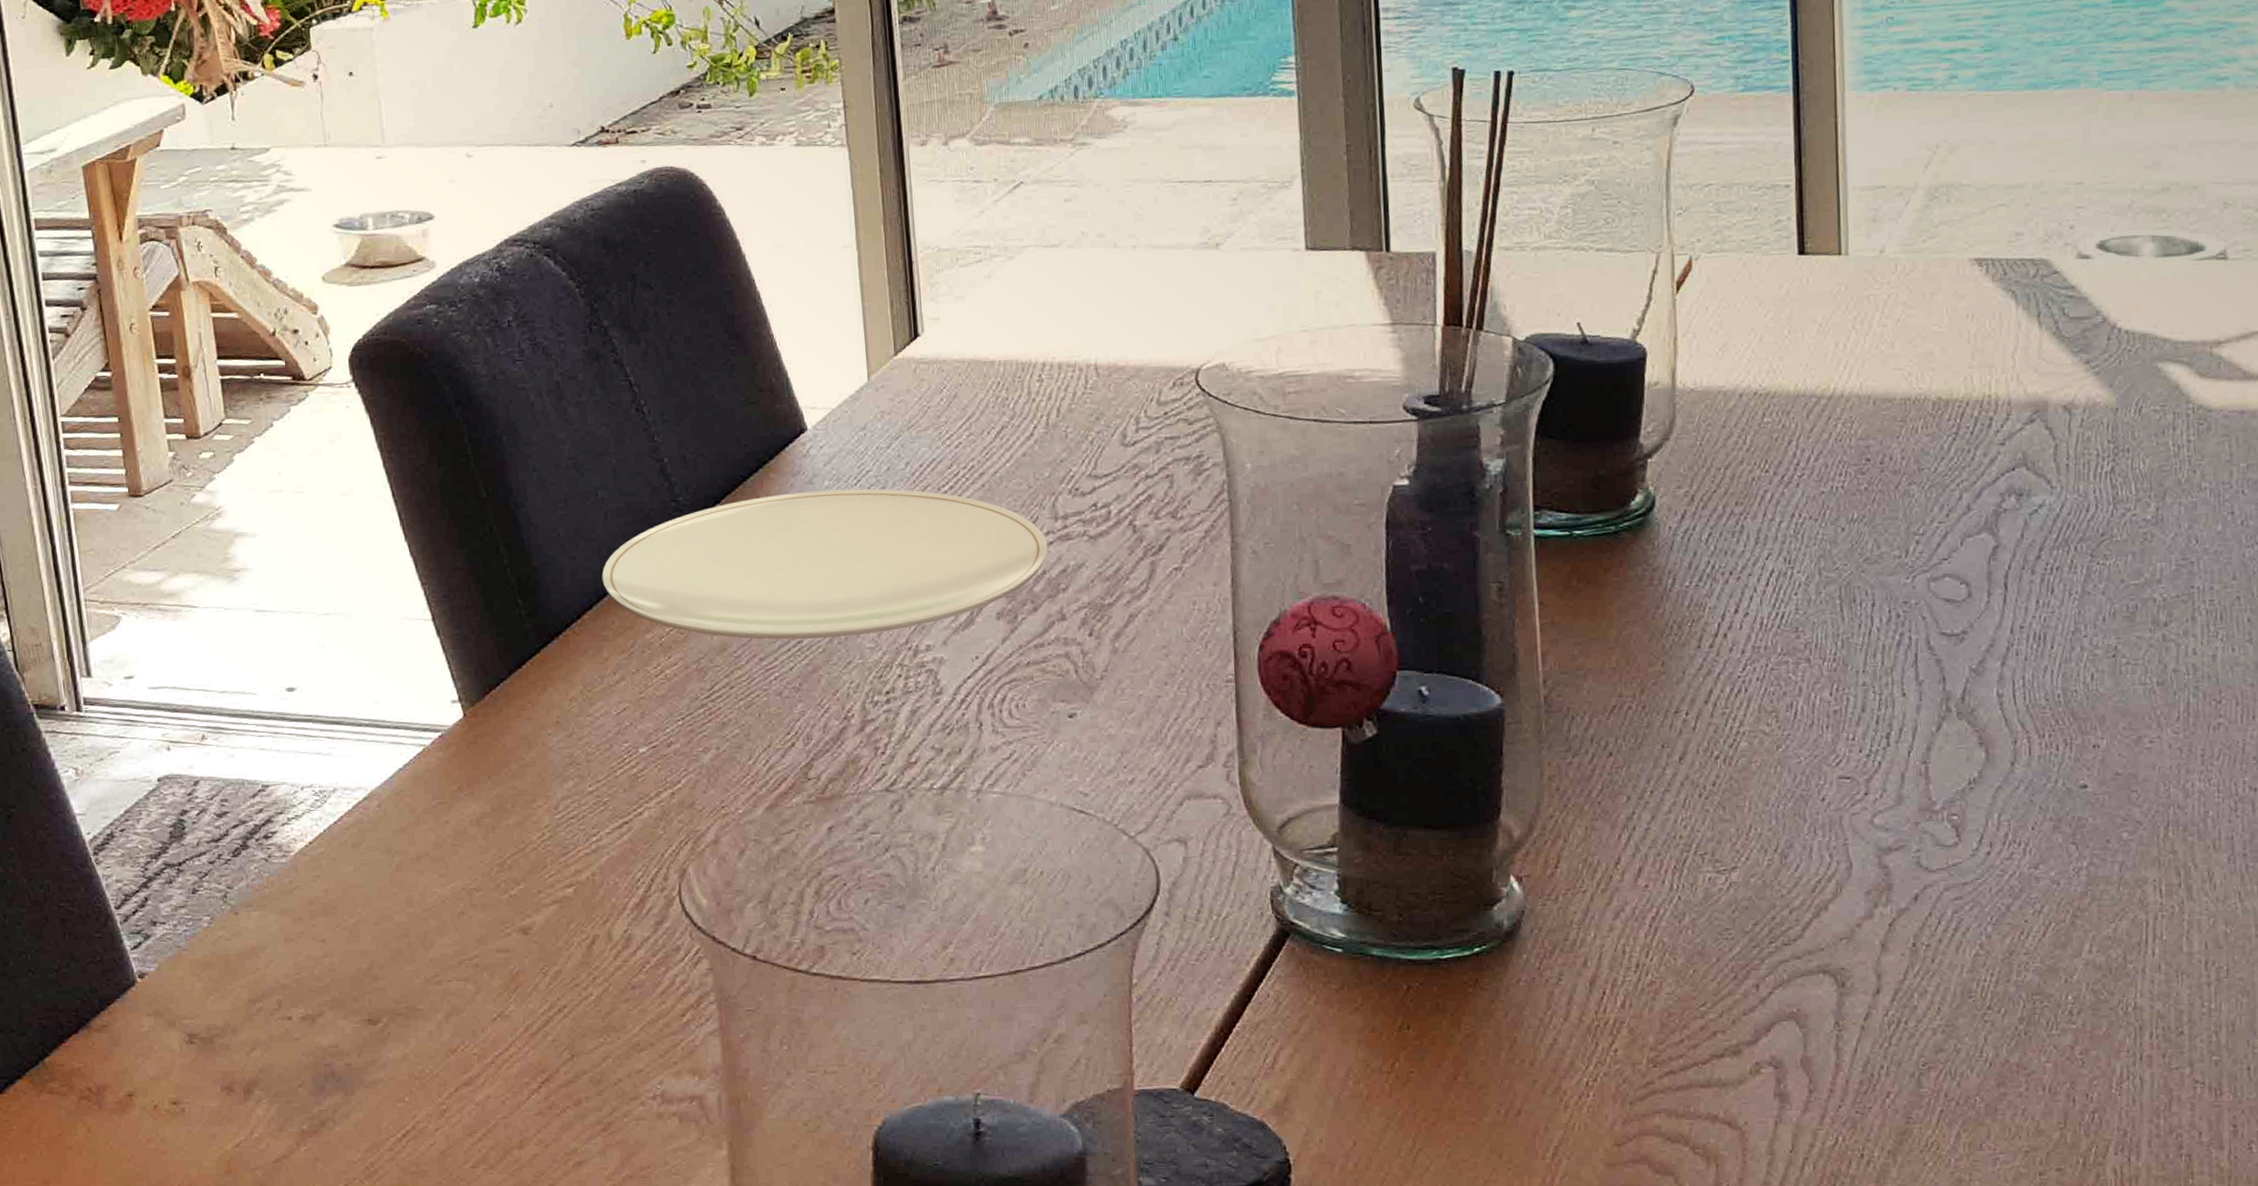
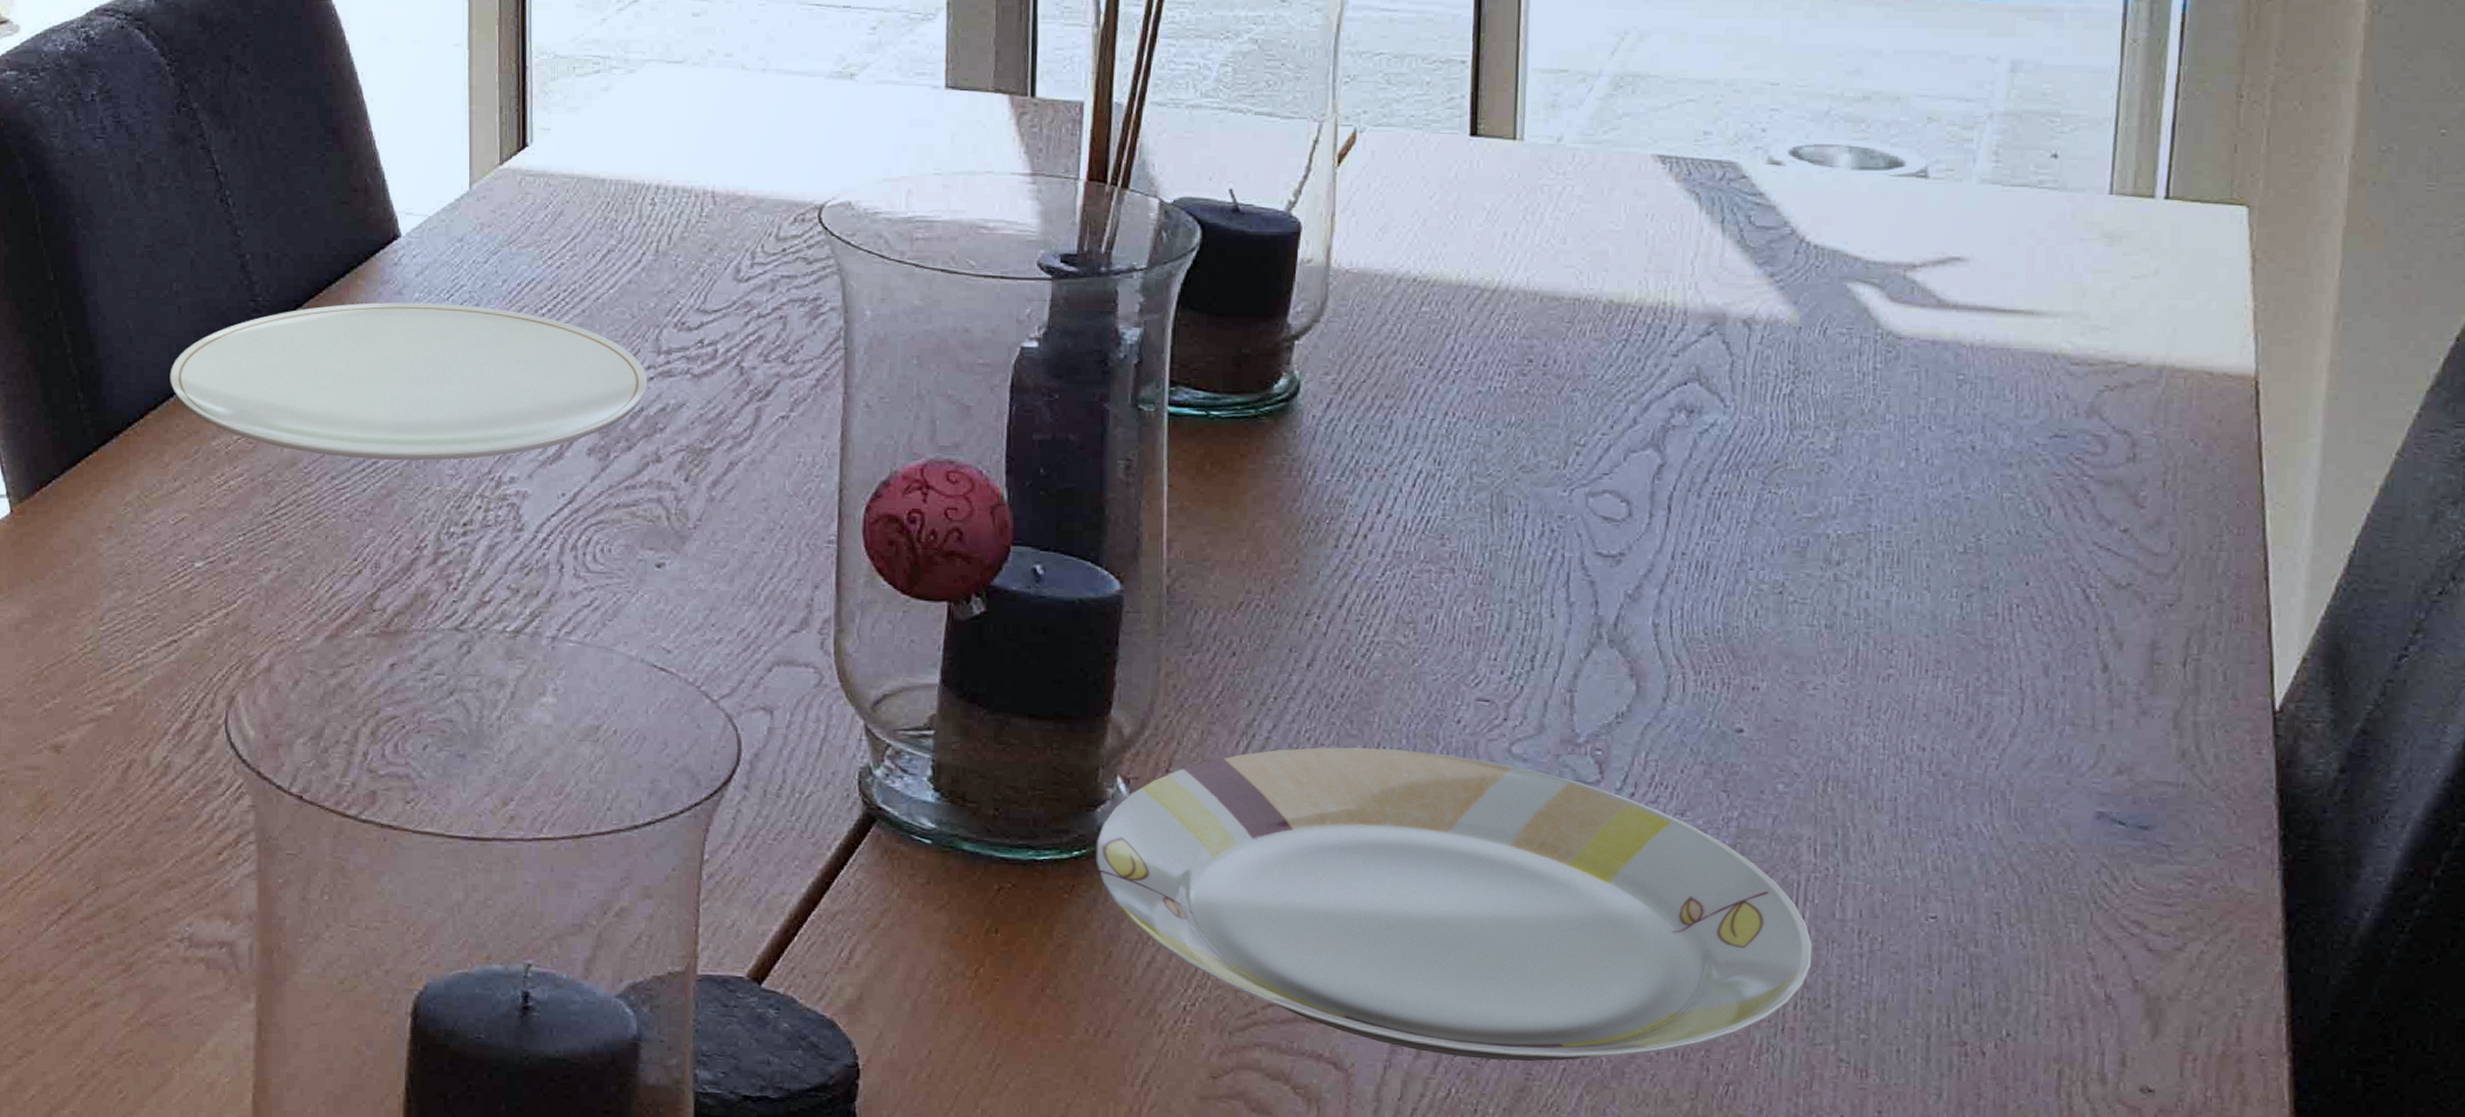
plate: none [1494,829,2164,1108] -> present [1095,747,1812,1062]

